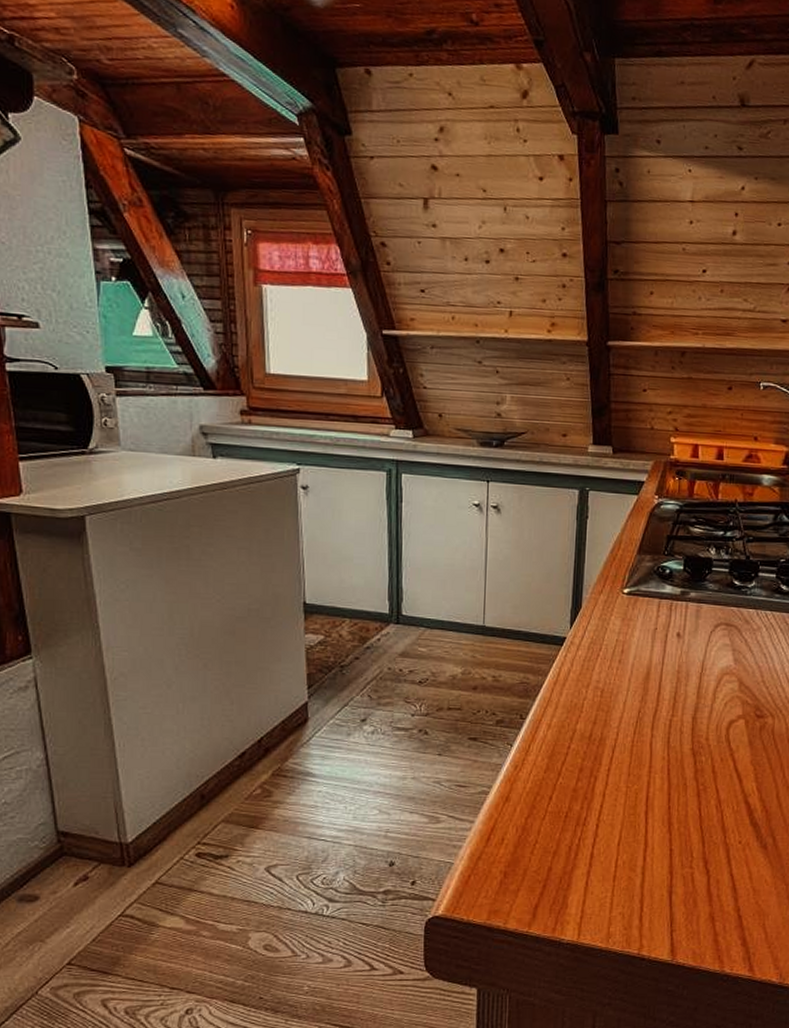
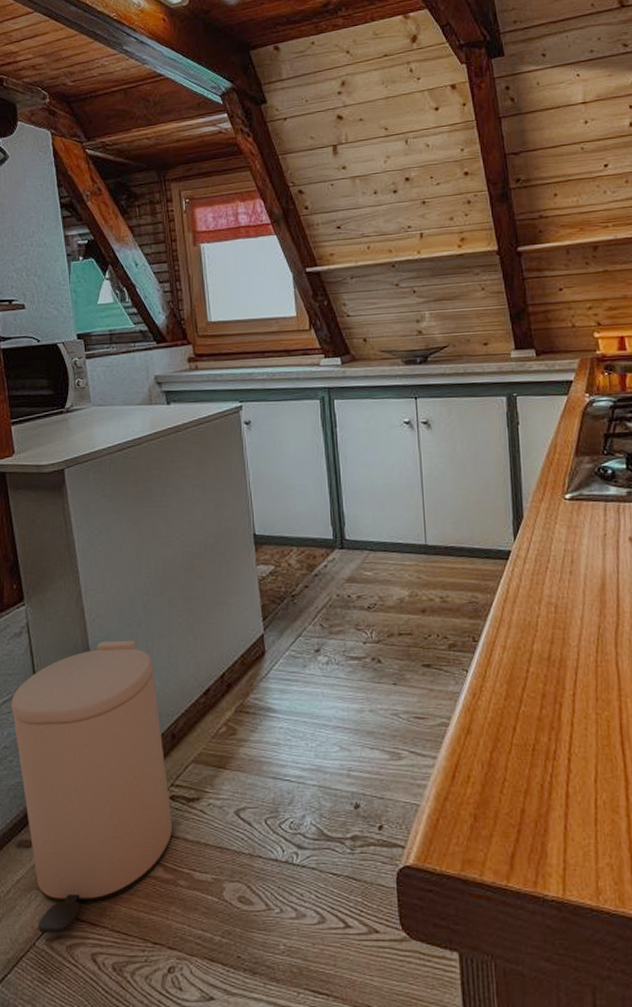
pedal bin: none [14,700,198,983] -> present [11,640,173,934]

